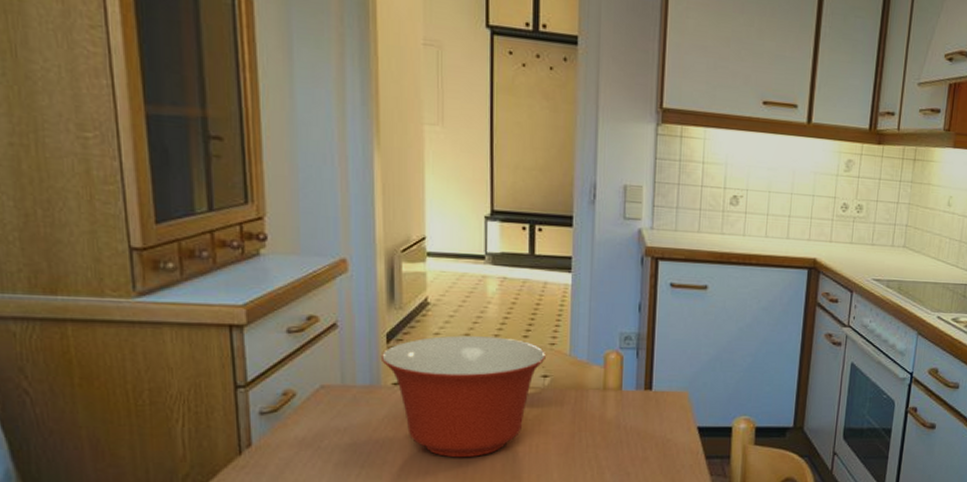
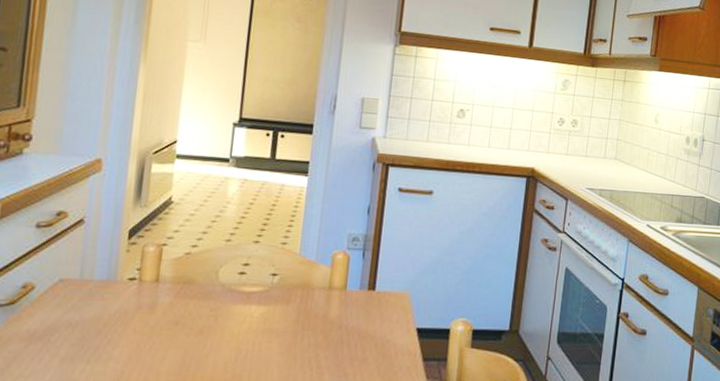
mixing bowl: present [380,335,546,458] -> none [120,233,277,355]

